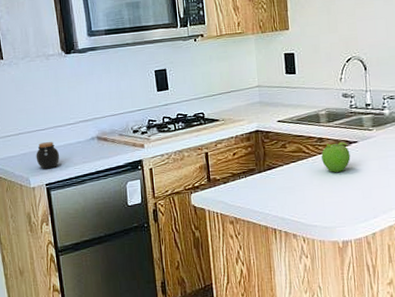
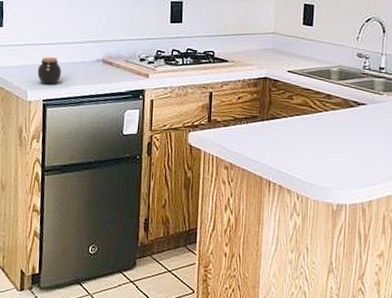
fruit: present [321,140,351,172] -> none [327,100,357,132]

